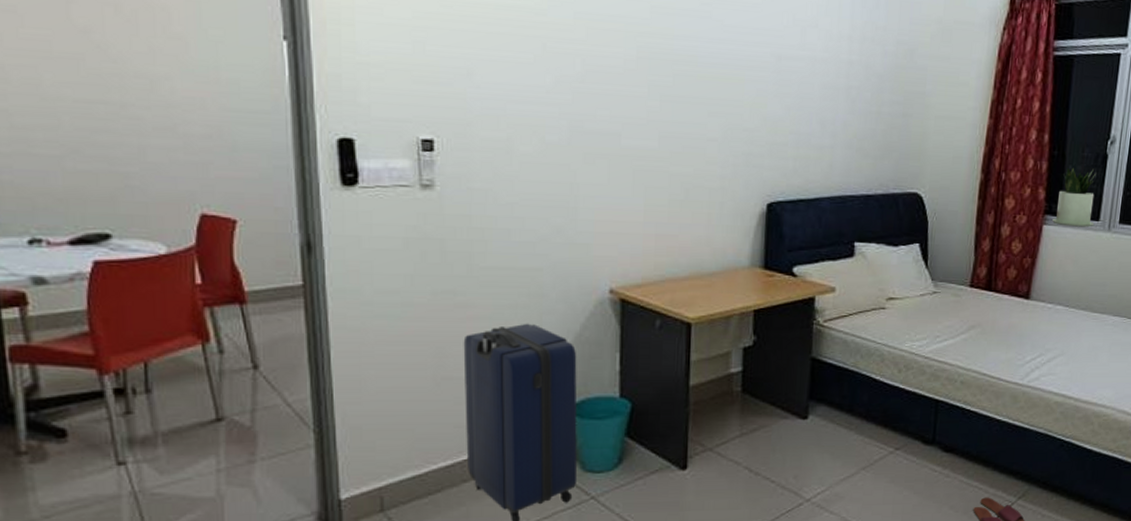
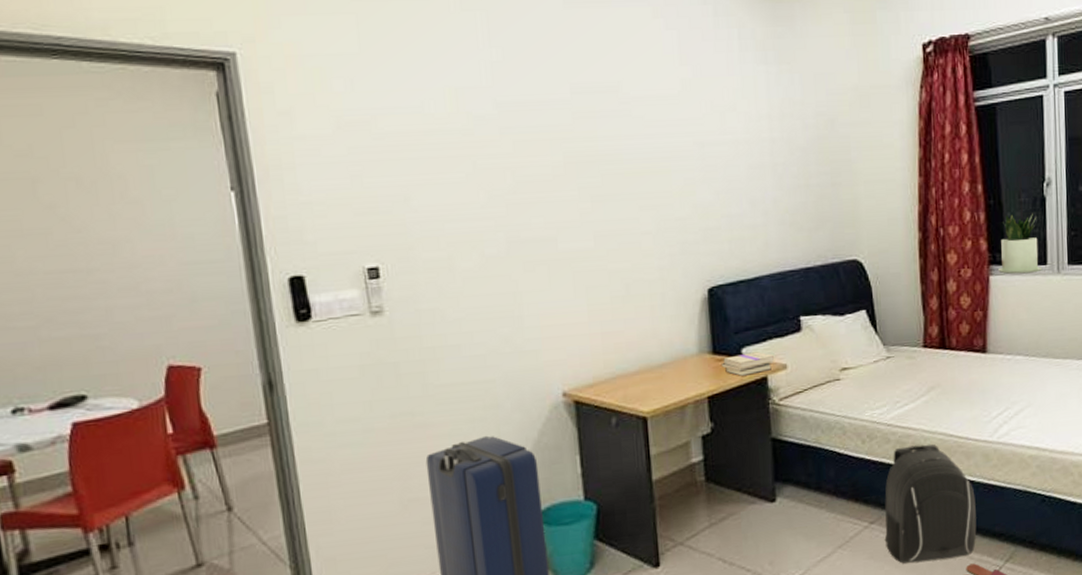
books: none [770,271,825,295] -> present [721,352,775,377]
backpack: none [907,380,999,491] -> present [884,443,977,564]

